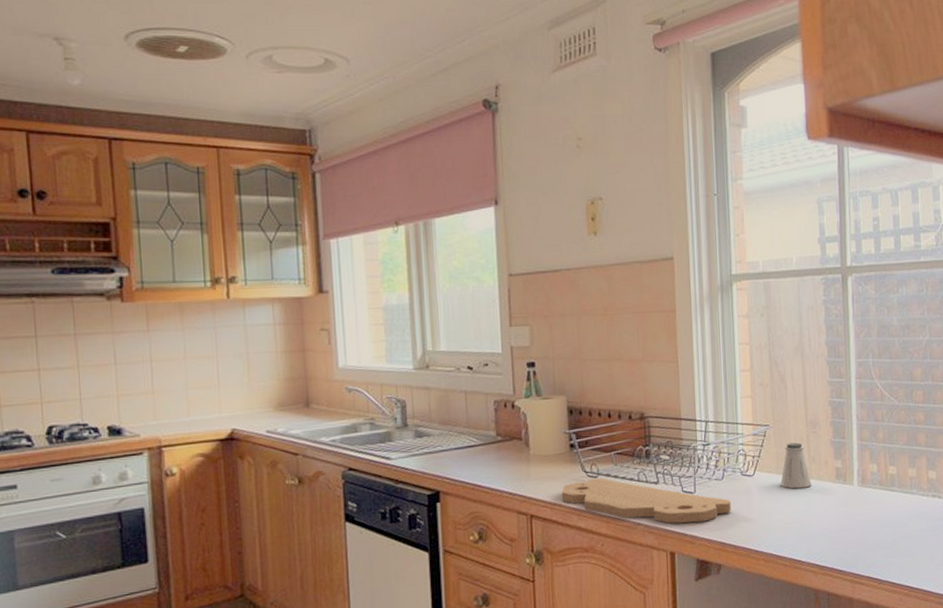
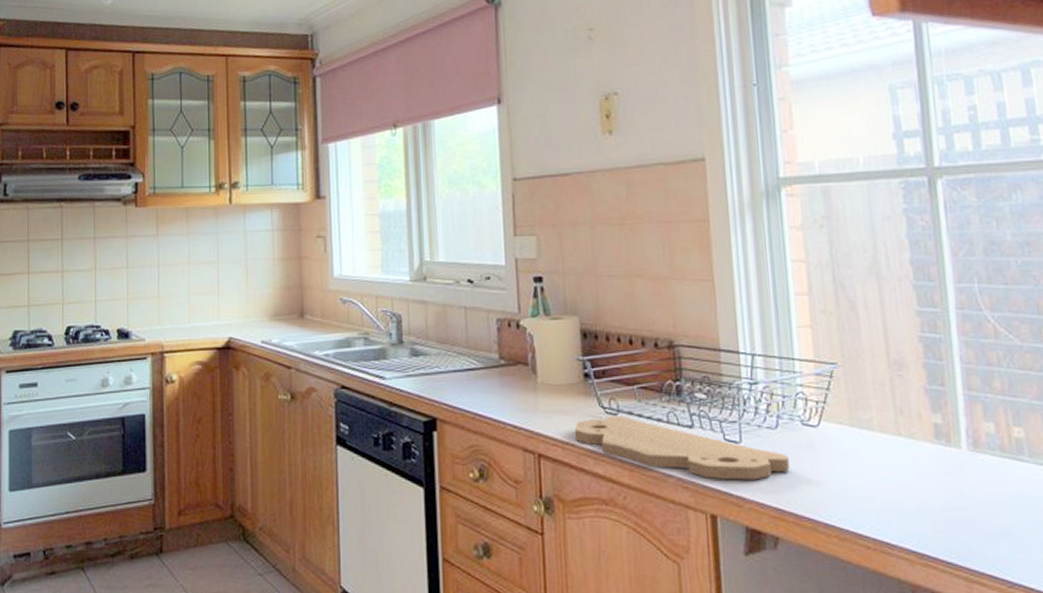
saltshaker: present [780,442,811,489] -> none [856,387,900,447]

